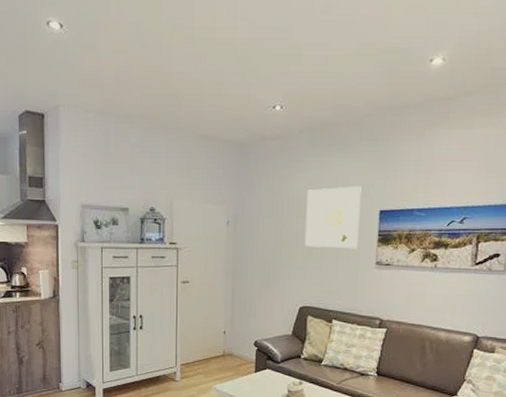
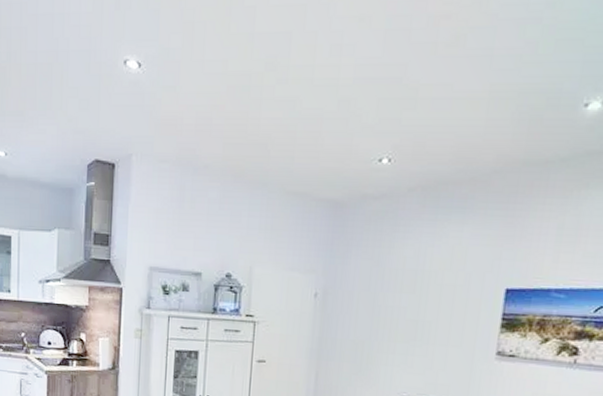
wall art: present [304,186,362,249] -> none [407,257,484,335]

